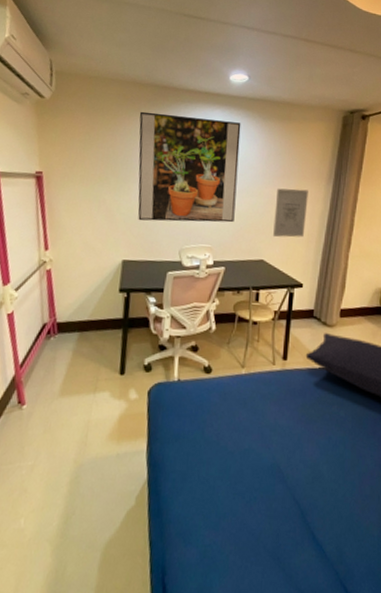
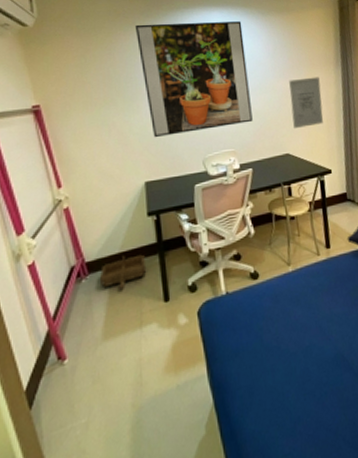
wooden boat: none [66,323,110,354] -> present [100,254,147,289]

